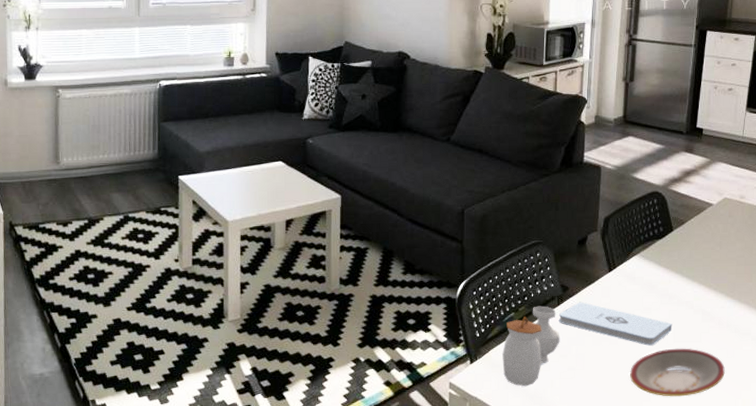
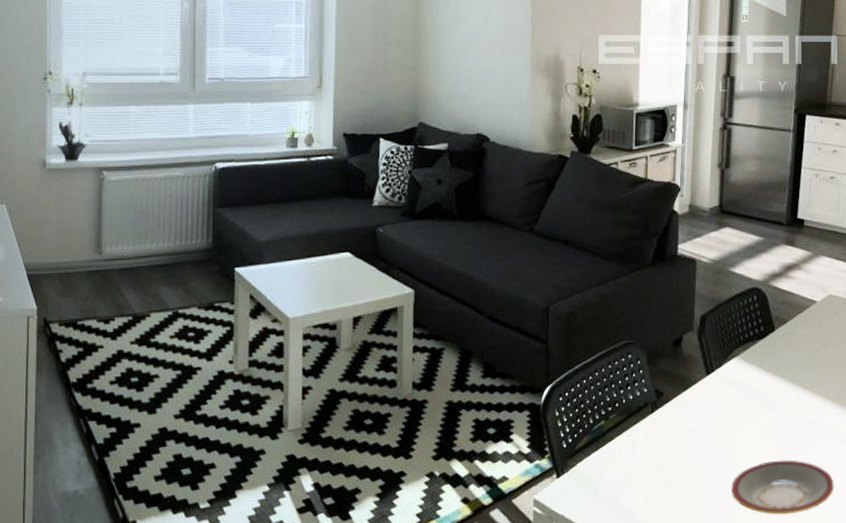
jar: present [502,306,560,387] -> none [592,413,655,504]
notepad: present [558,301,672,346] -> none [652,408,776,458]

